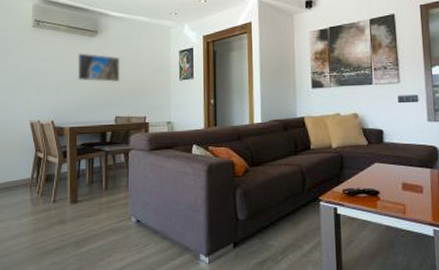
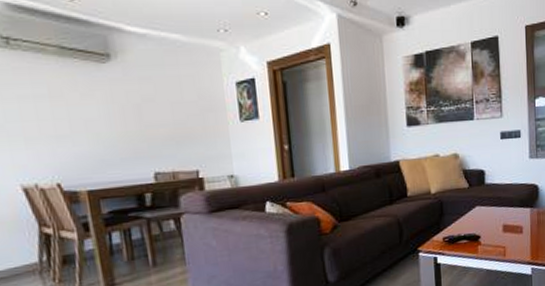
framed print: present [77,53,120,83] -> none [82,86,155,128]

